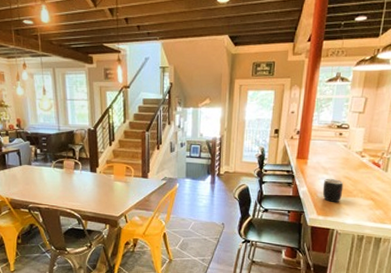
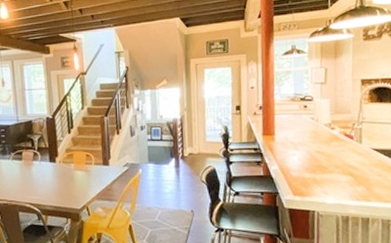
mug: present [322,178,344,203] -> none [294,154,318,181]

